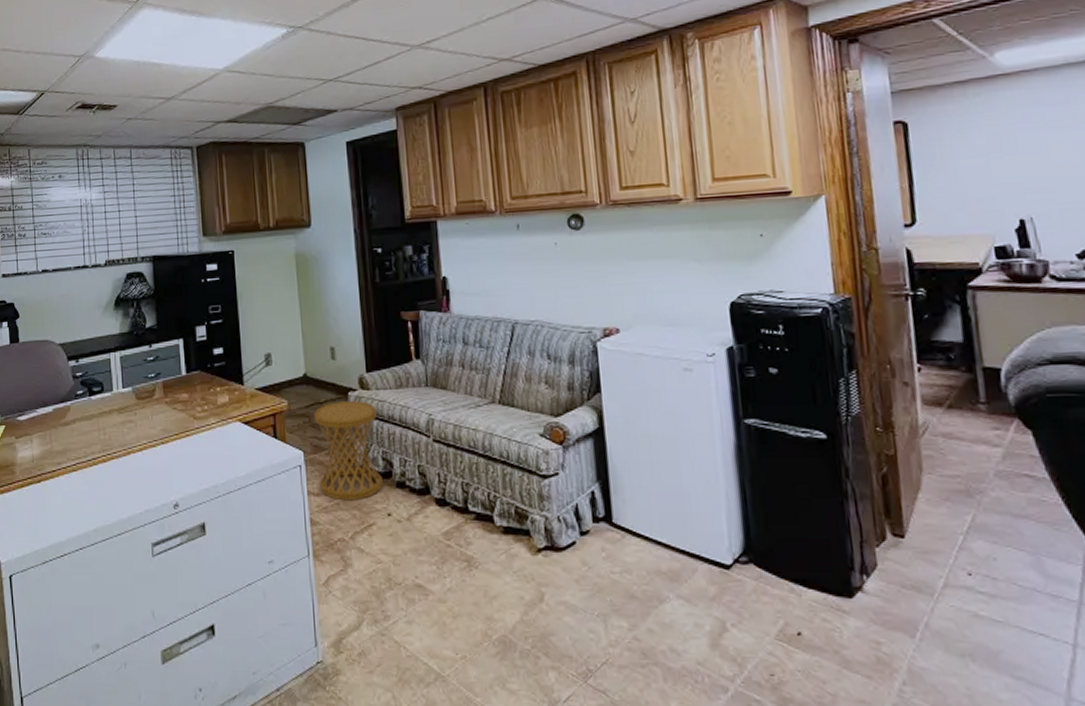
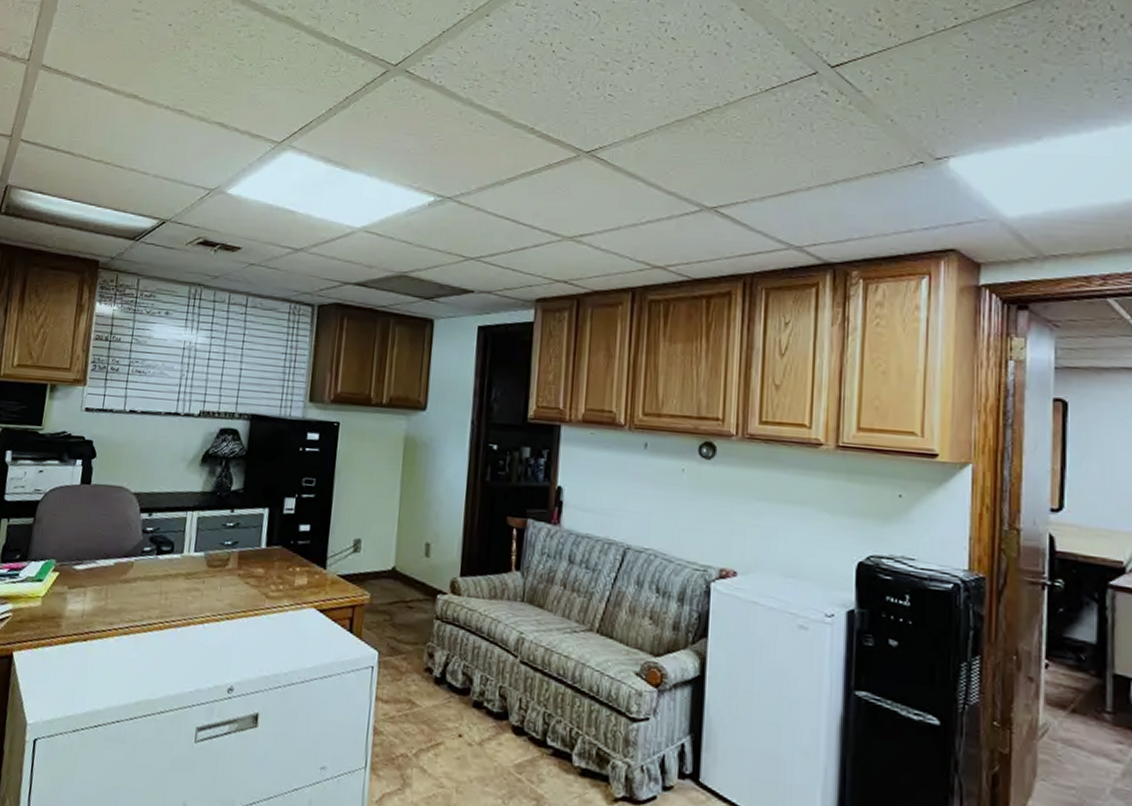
side table: present [314,401,383,501] -> none [390,603,464,715]

